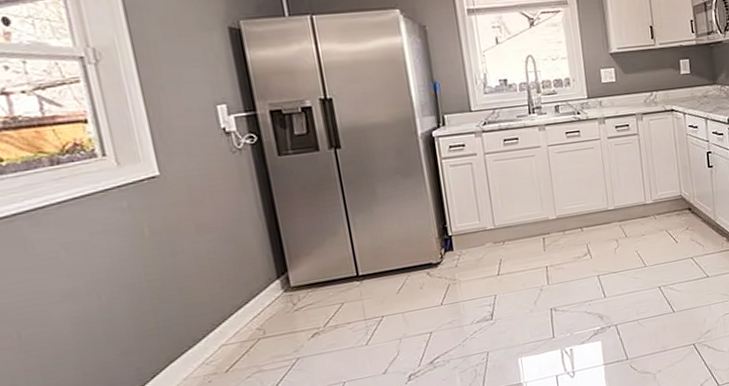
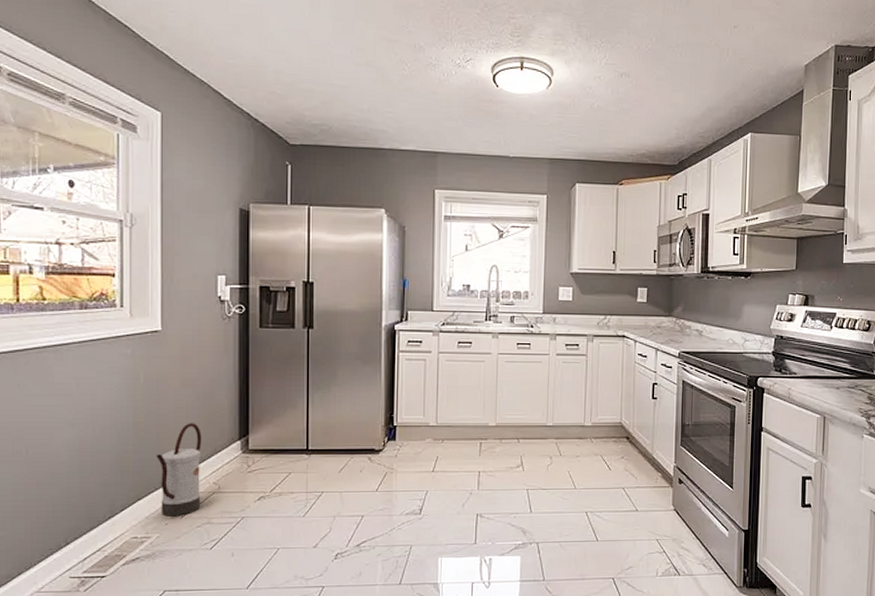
watering can: none [182,269,246,374] -> present [156,423,202,517]

